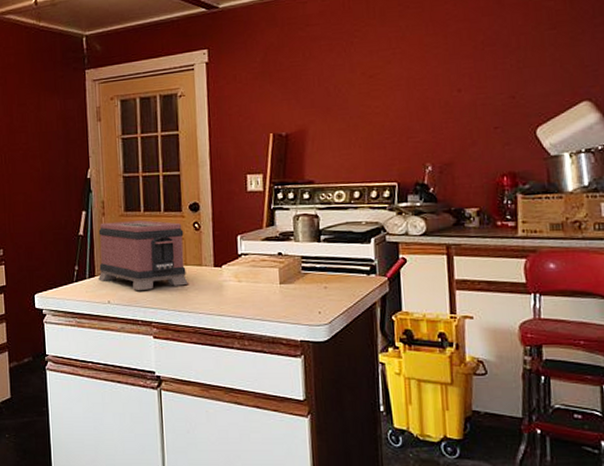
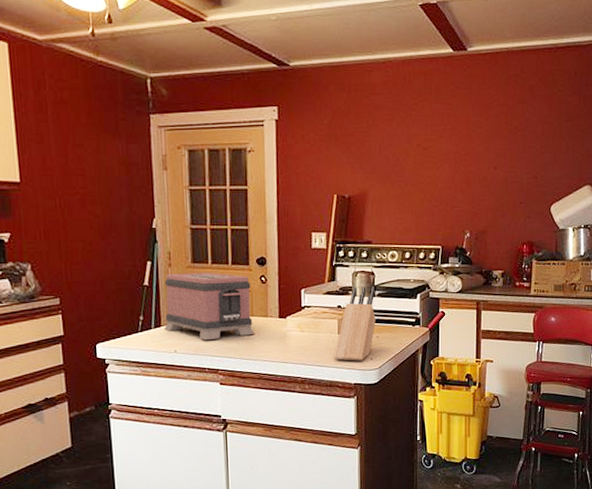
knife block: none [275,230,323,315] -> present [334,286,376,361]

